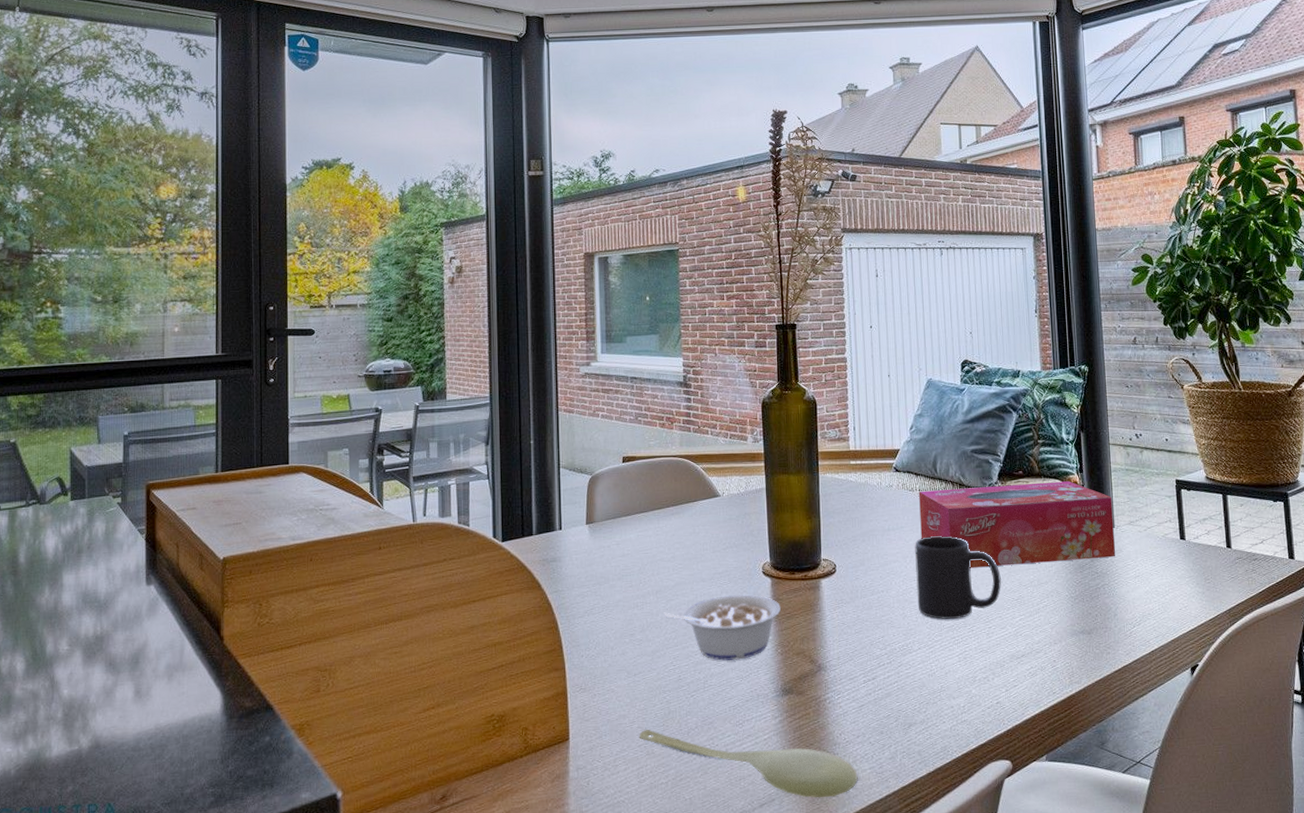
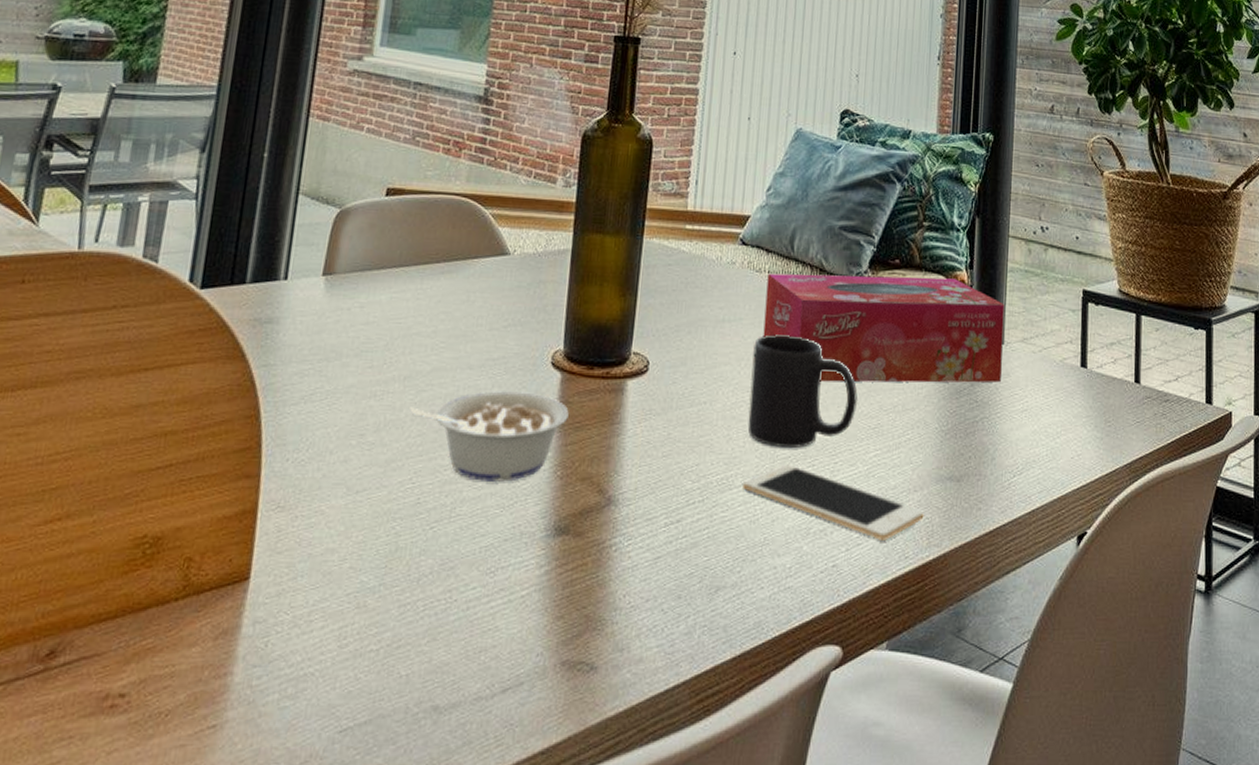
spoon: present [638,730,858,798] -> none [348,572,640,685]
cell phone: none [920,631,1065,682] -> present [743,464,924,540]

